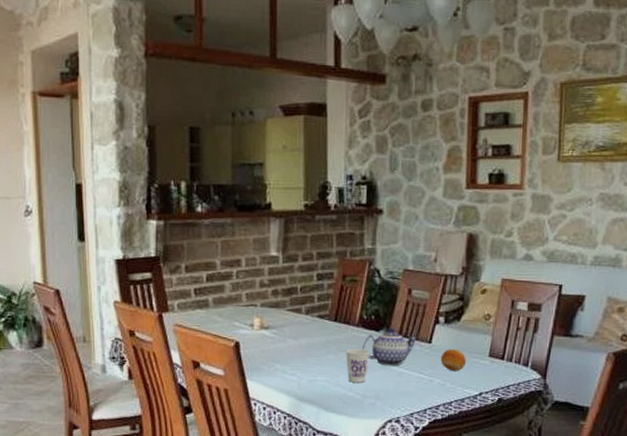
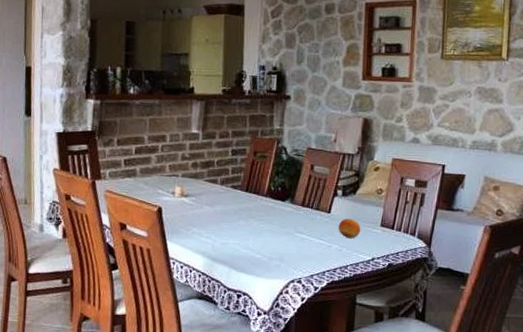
cup: present [345,349,370,383] -> none [254,216,276,246]
teapot: present [361,327,417,366] -> none [269,198,318,233]

